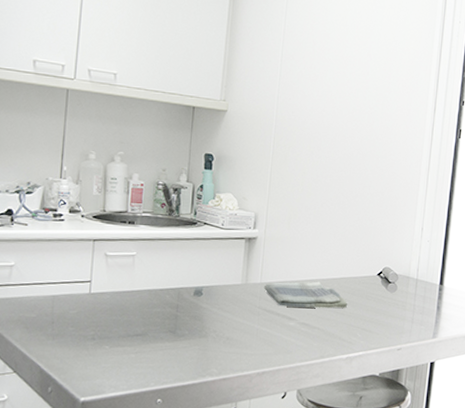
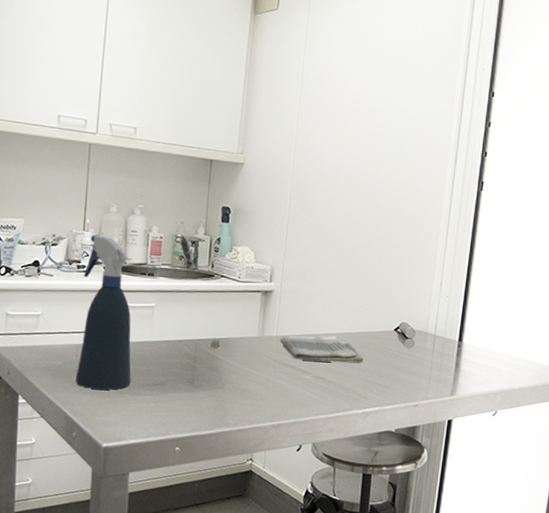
spray bottle: none [51,182,112,342] -> present [75,235,133,390]

